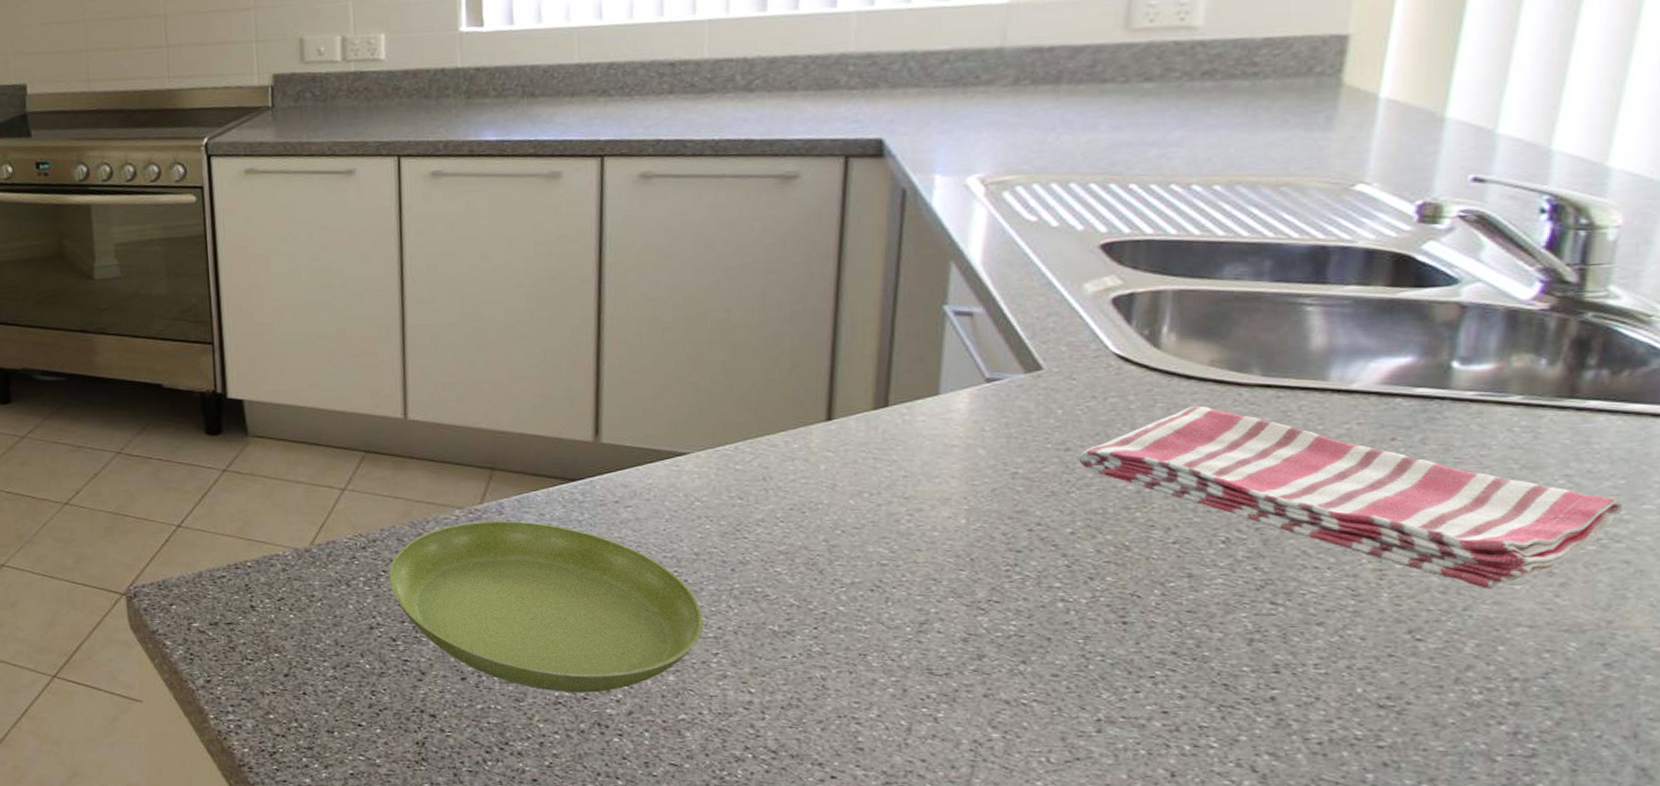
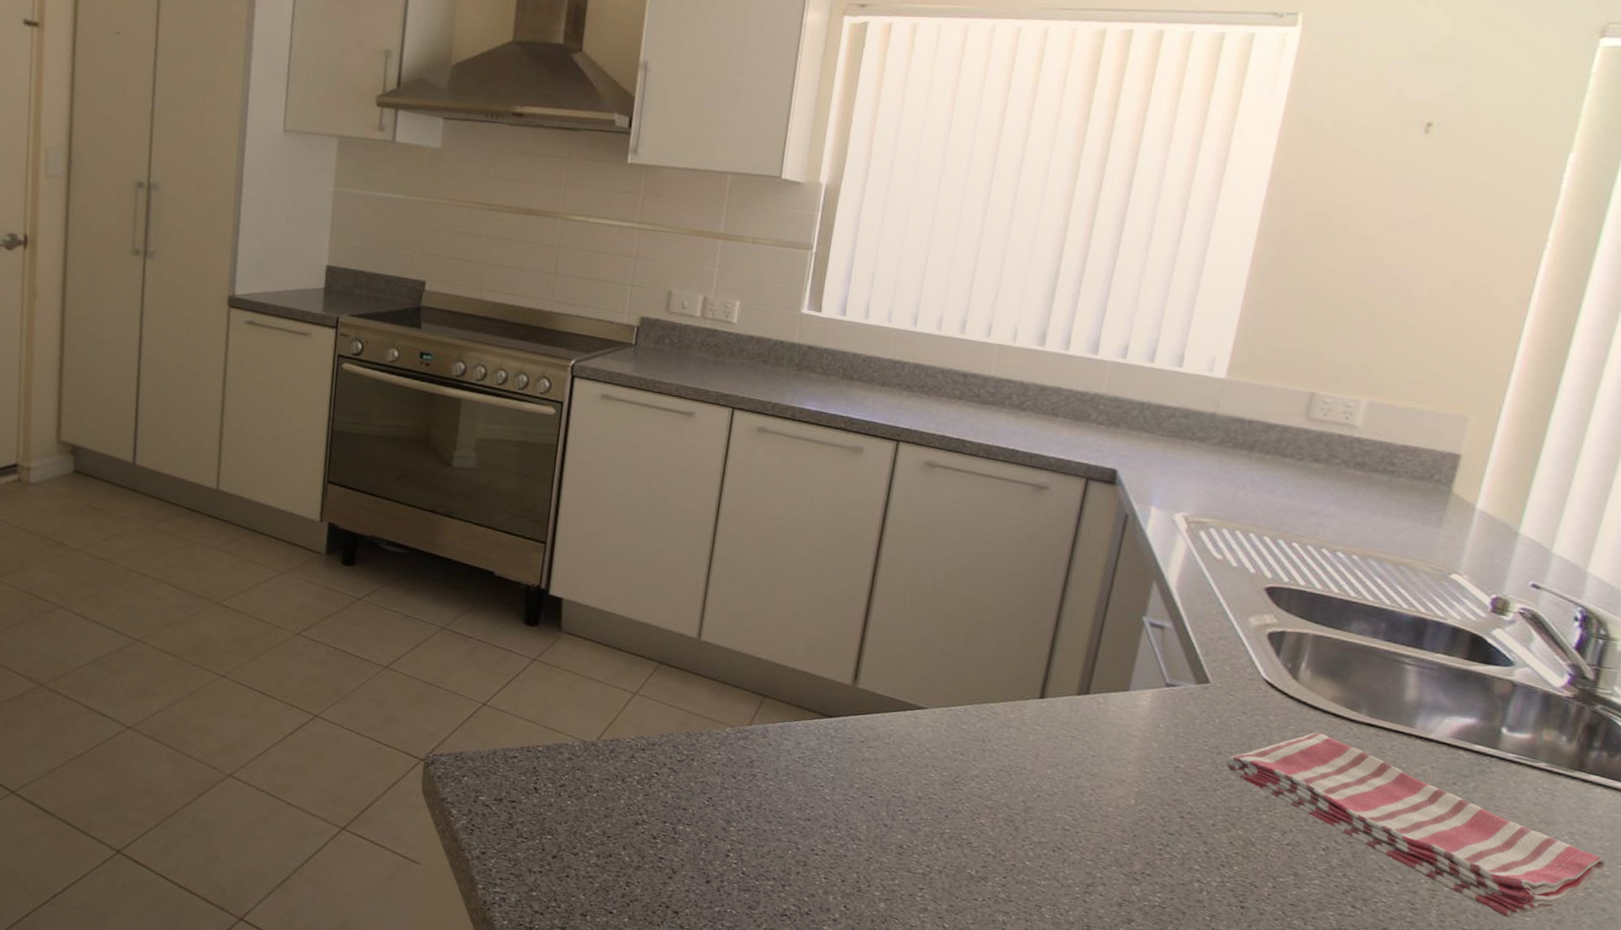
saucer: present [389,520,704,692] -> none [659,740,917,910]

